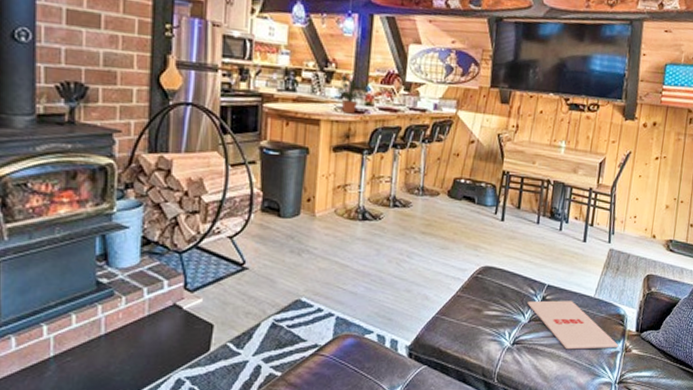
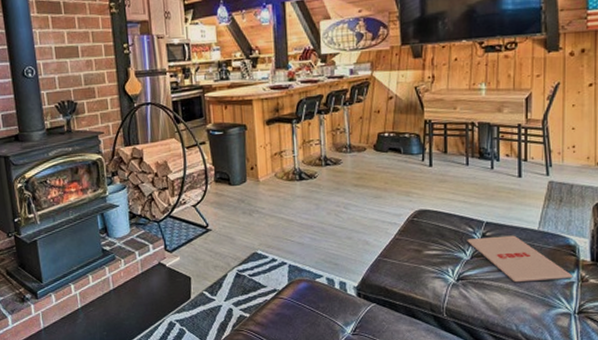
potted plant: present [335,74,369,114] -> none [261,58,290,91]

